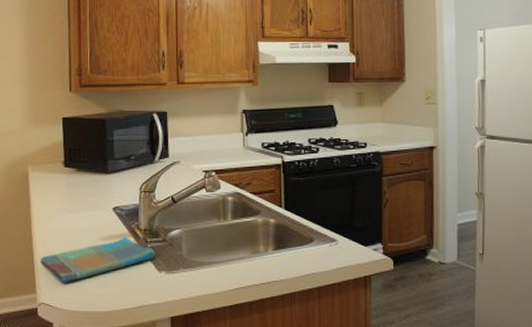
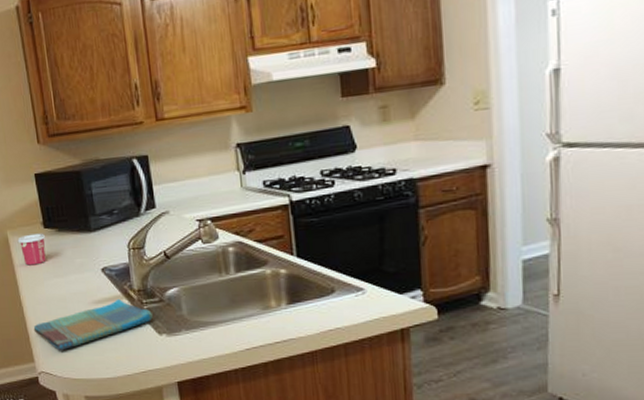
cup: none [37,171,65,200] -> present [17,233,46,266]

